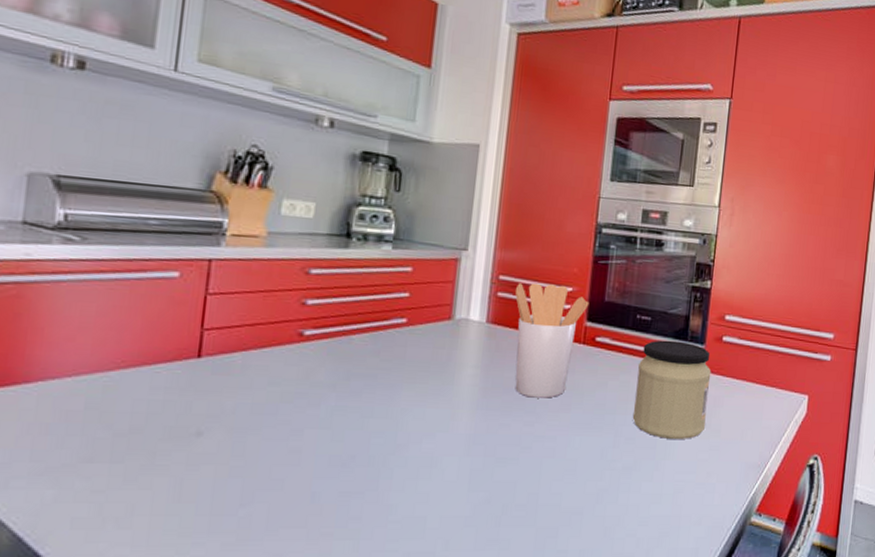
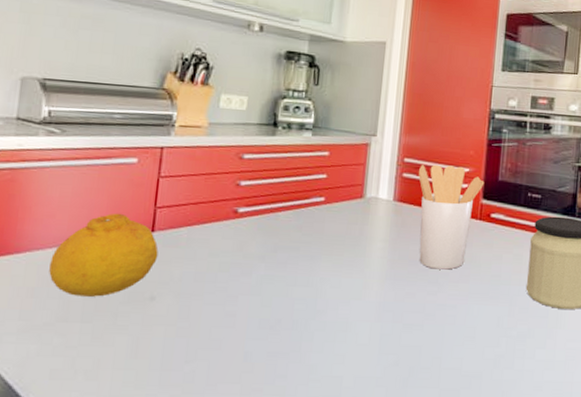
fruit: none [68,335,206,433] -> present [49,213,158,297]

